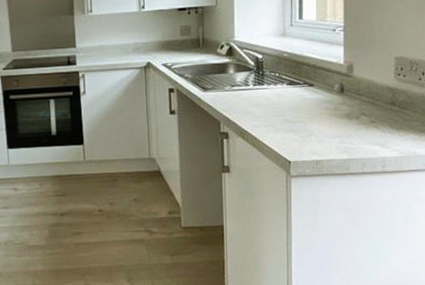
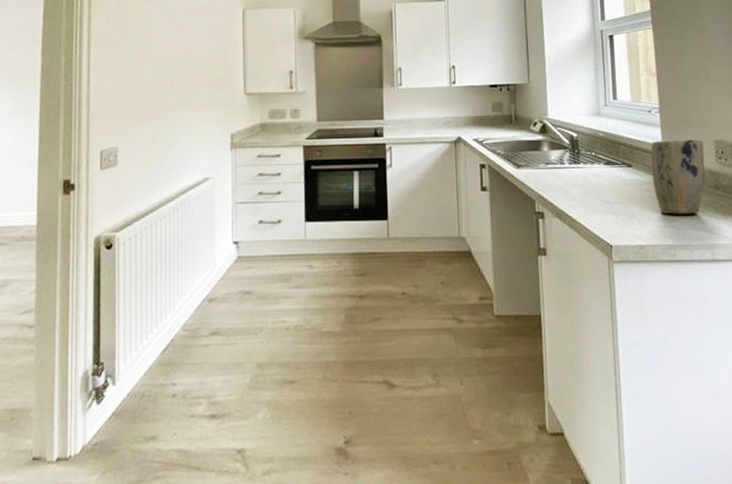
plant pot: none [332,56,384,131] -> present [650,139,705,215]

